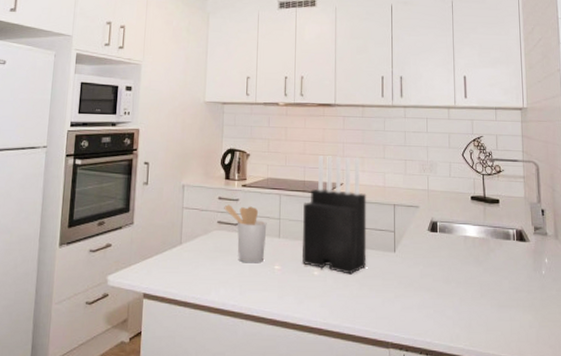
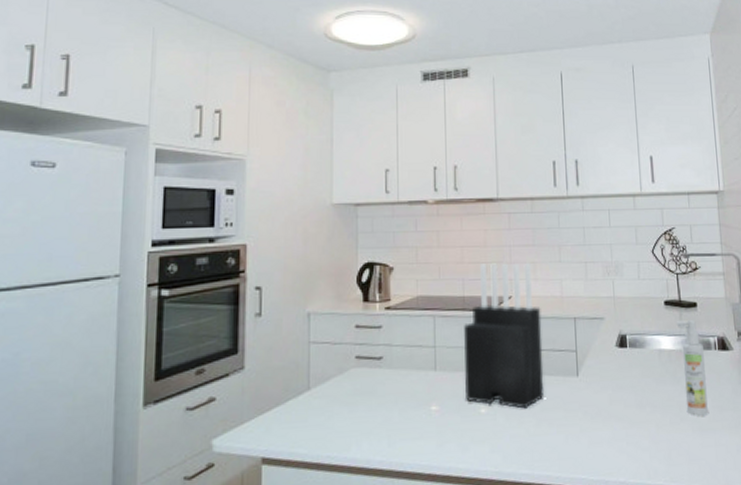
utensil holder: present [224,204,267,263] -> none [363,333,419,407]
spray bottle: none [480,213,505,294] -> present [676,319,708,416]

